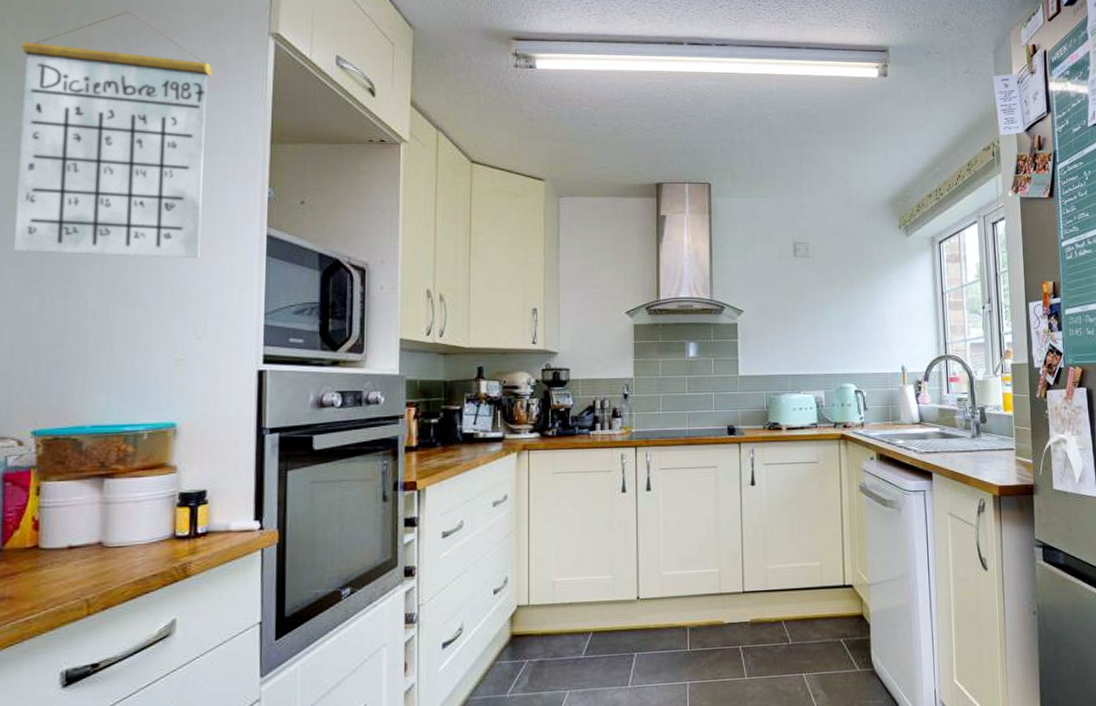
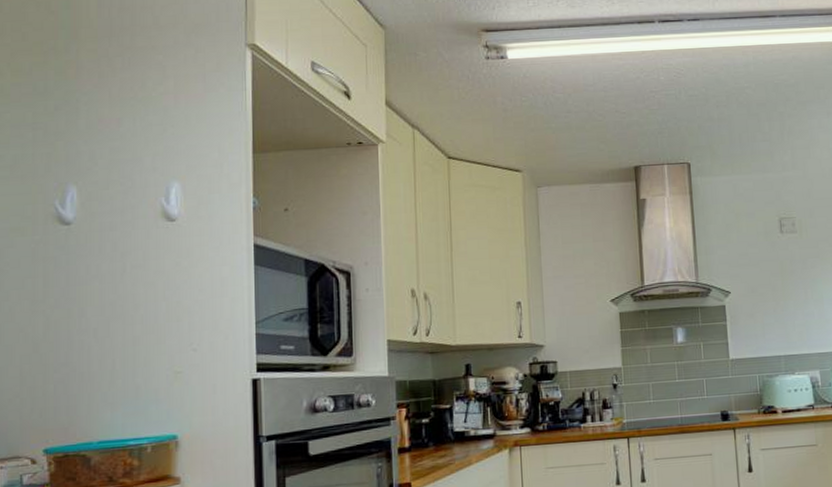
calendar: present [14,11,212,258] -> none [16,34,194,276]

